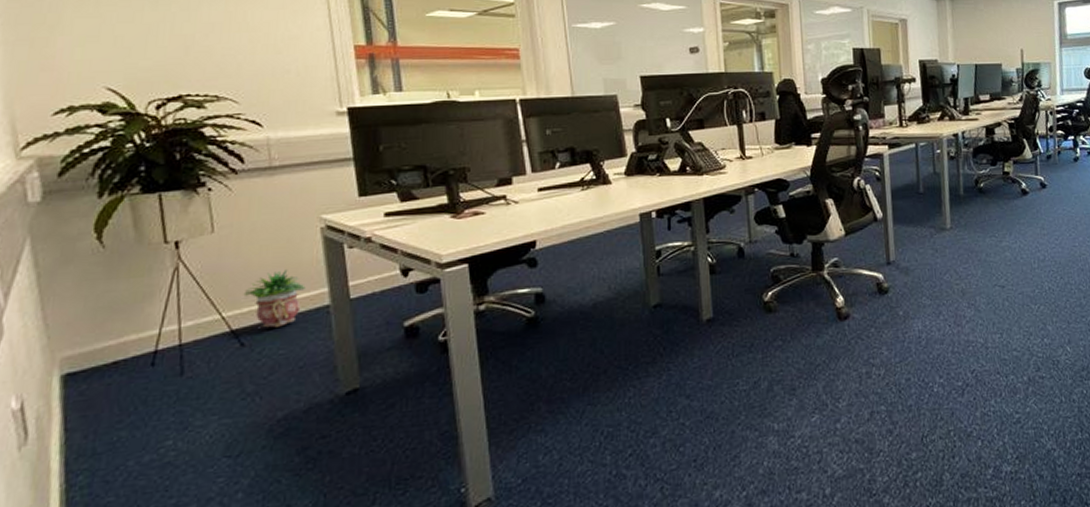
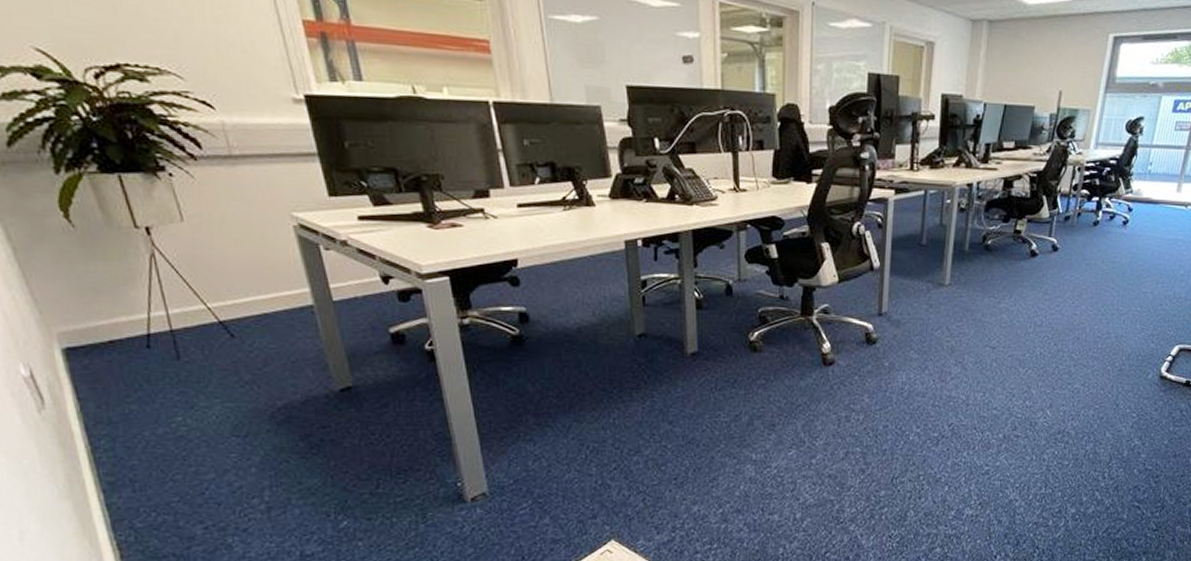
potted plant: present [243,269,306,328] -> none [225,266,287,322]

